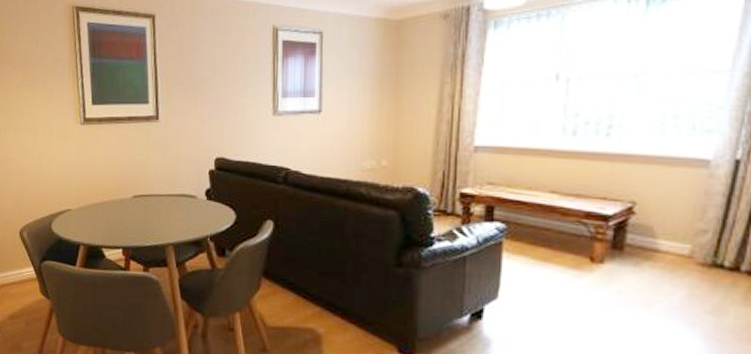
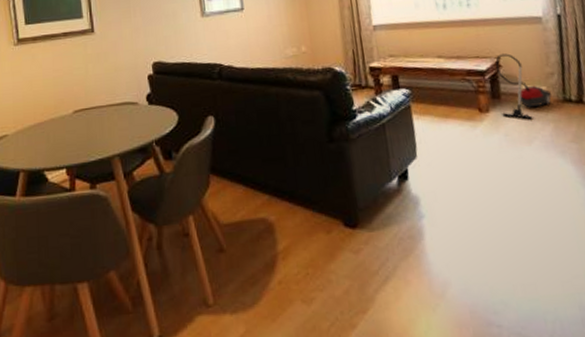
vacuum cleaner: none [618,199,698,280] -> present [495,53,552,120]

